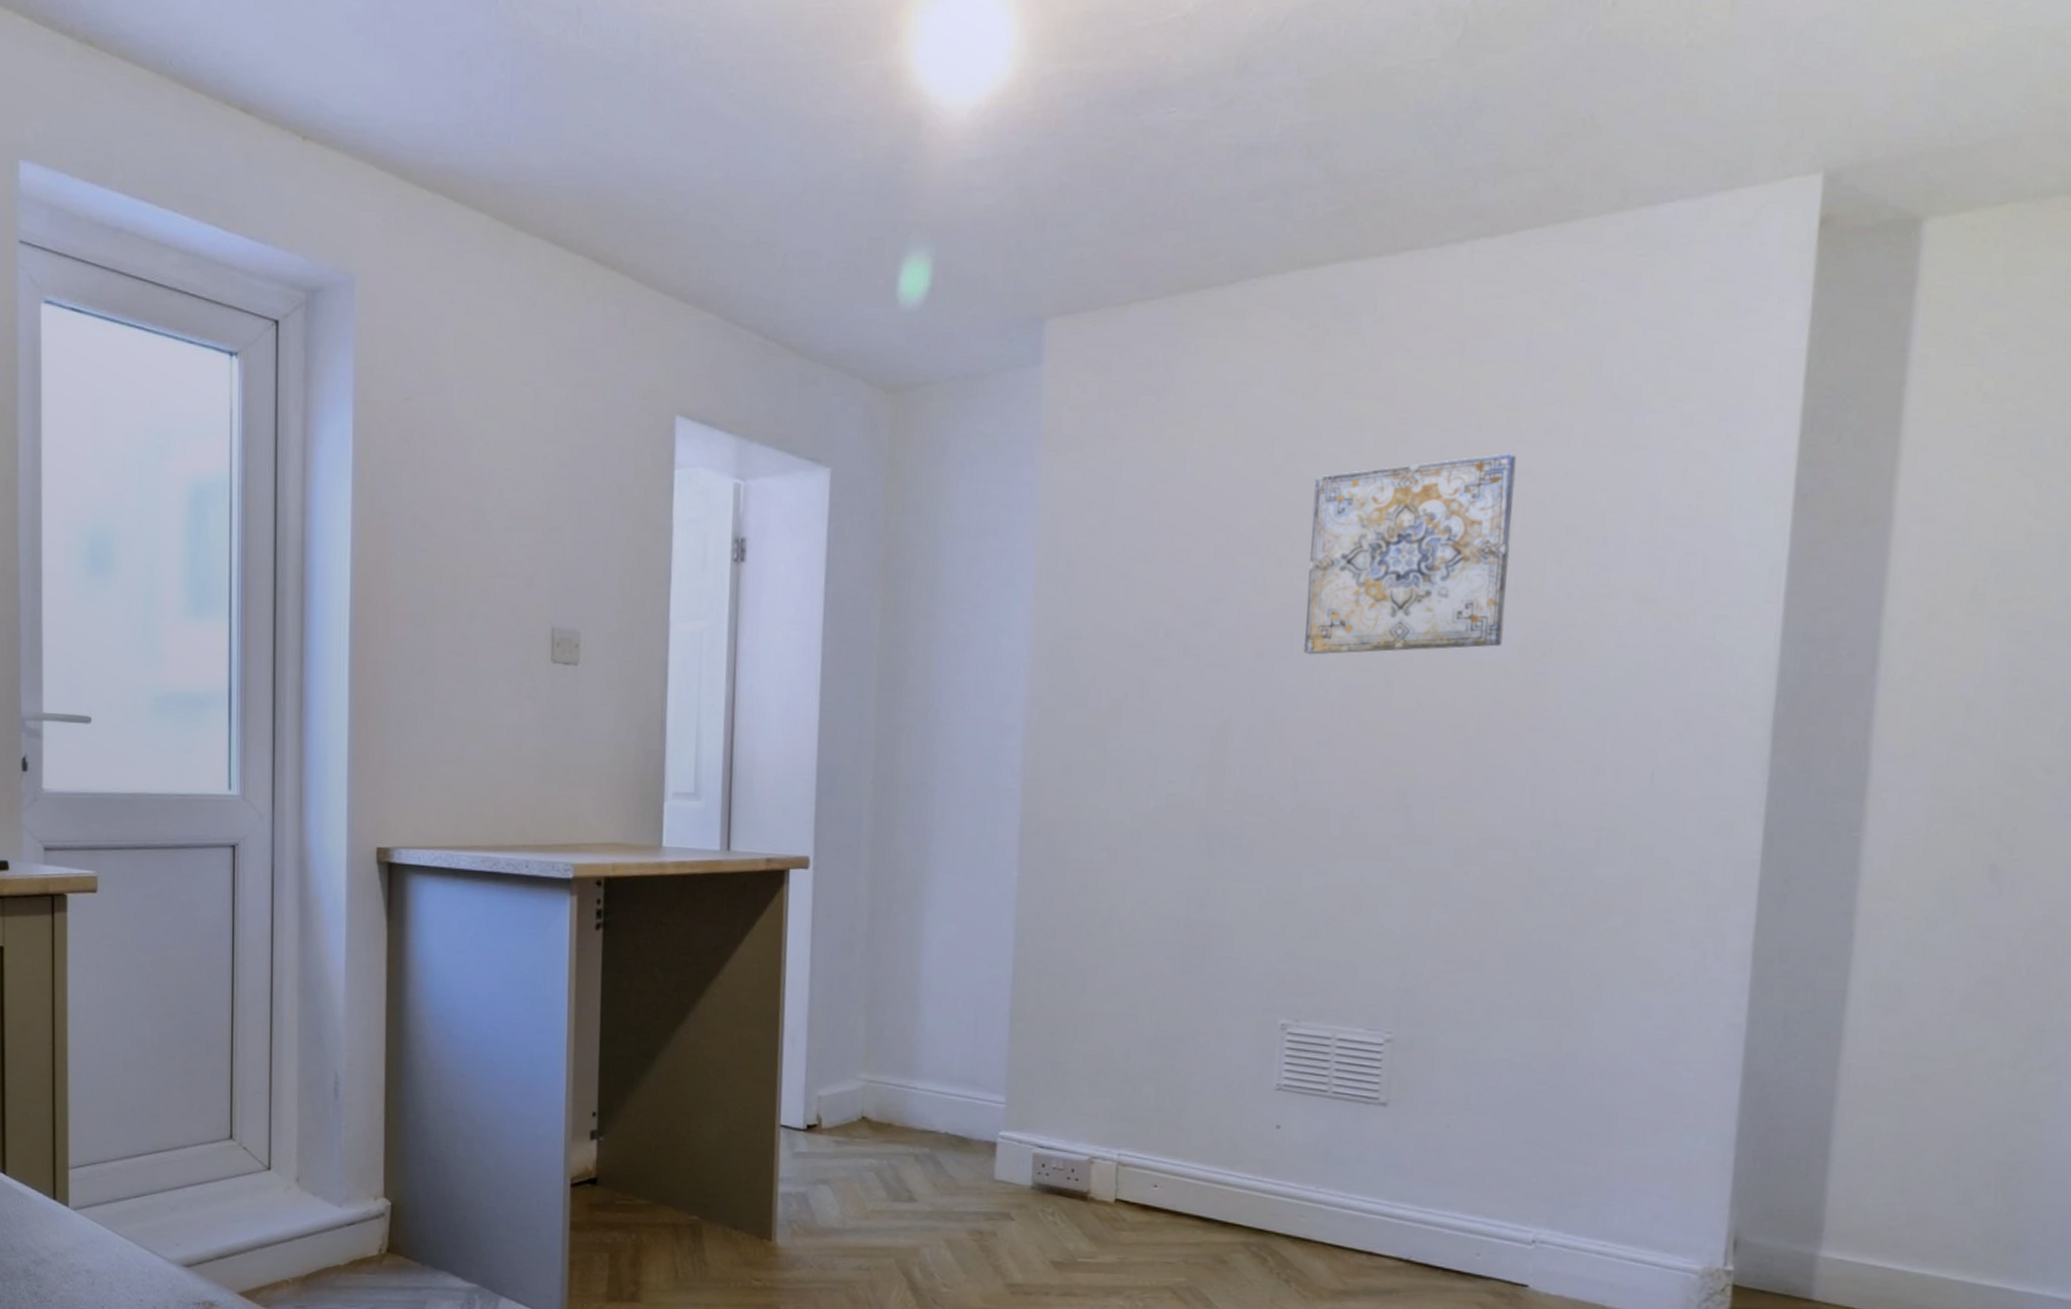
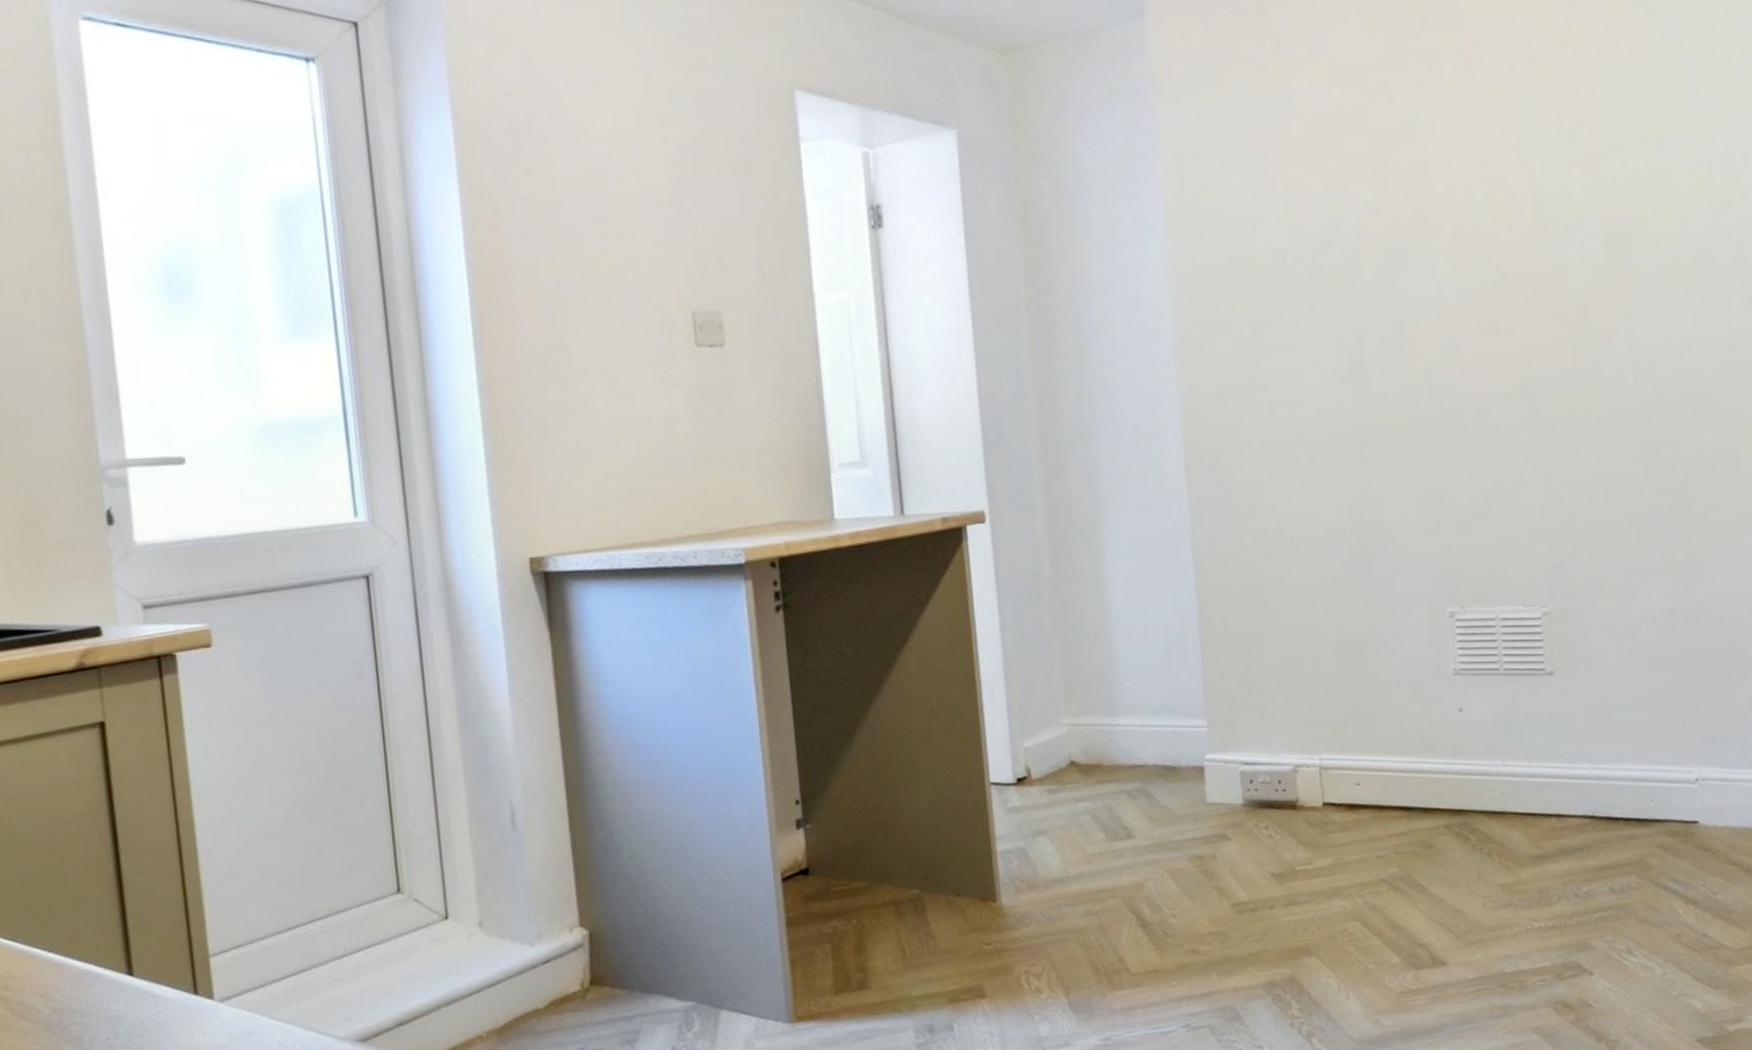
wall art: present [1303,453,1517,655] -> none [1406,69,1589,266]

